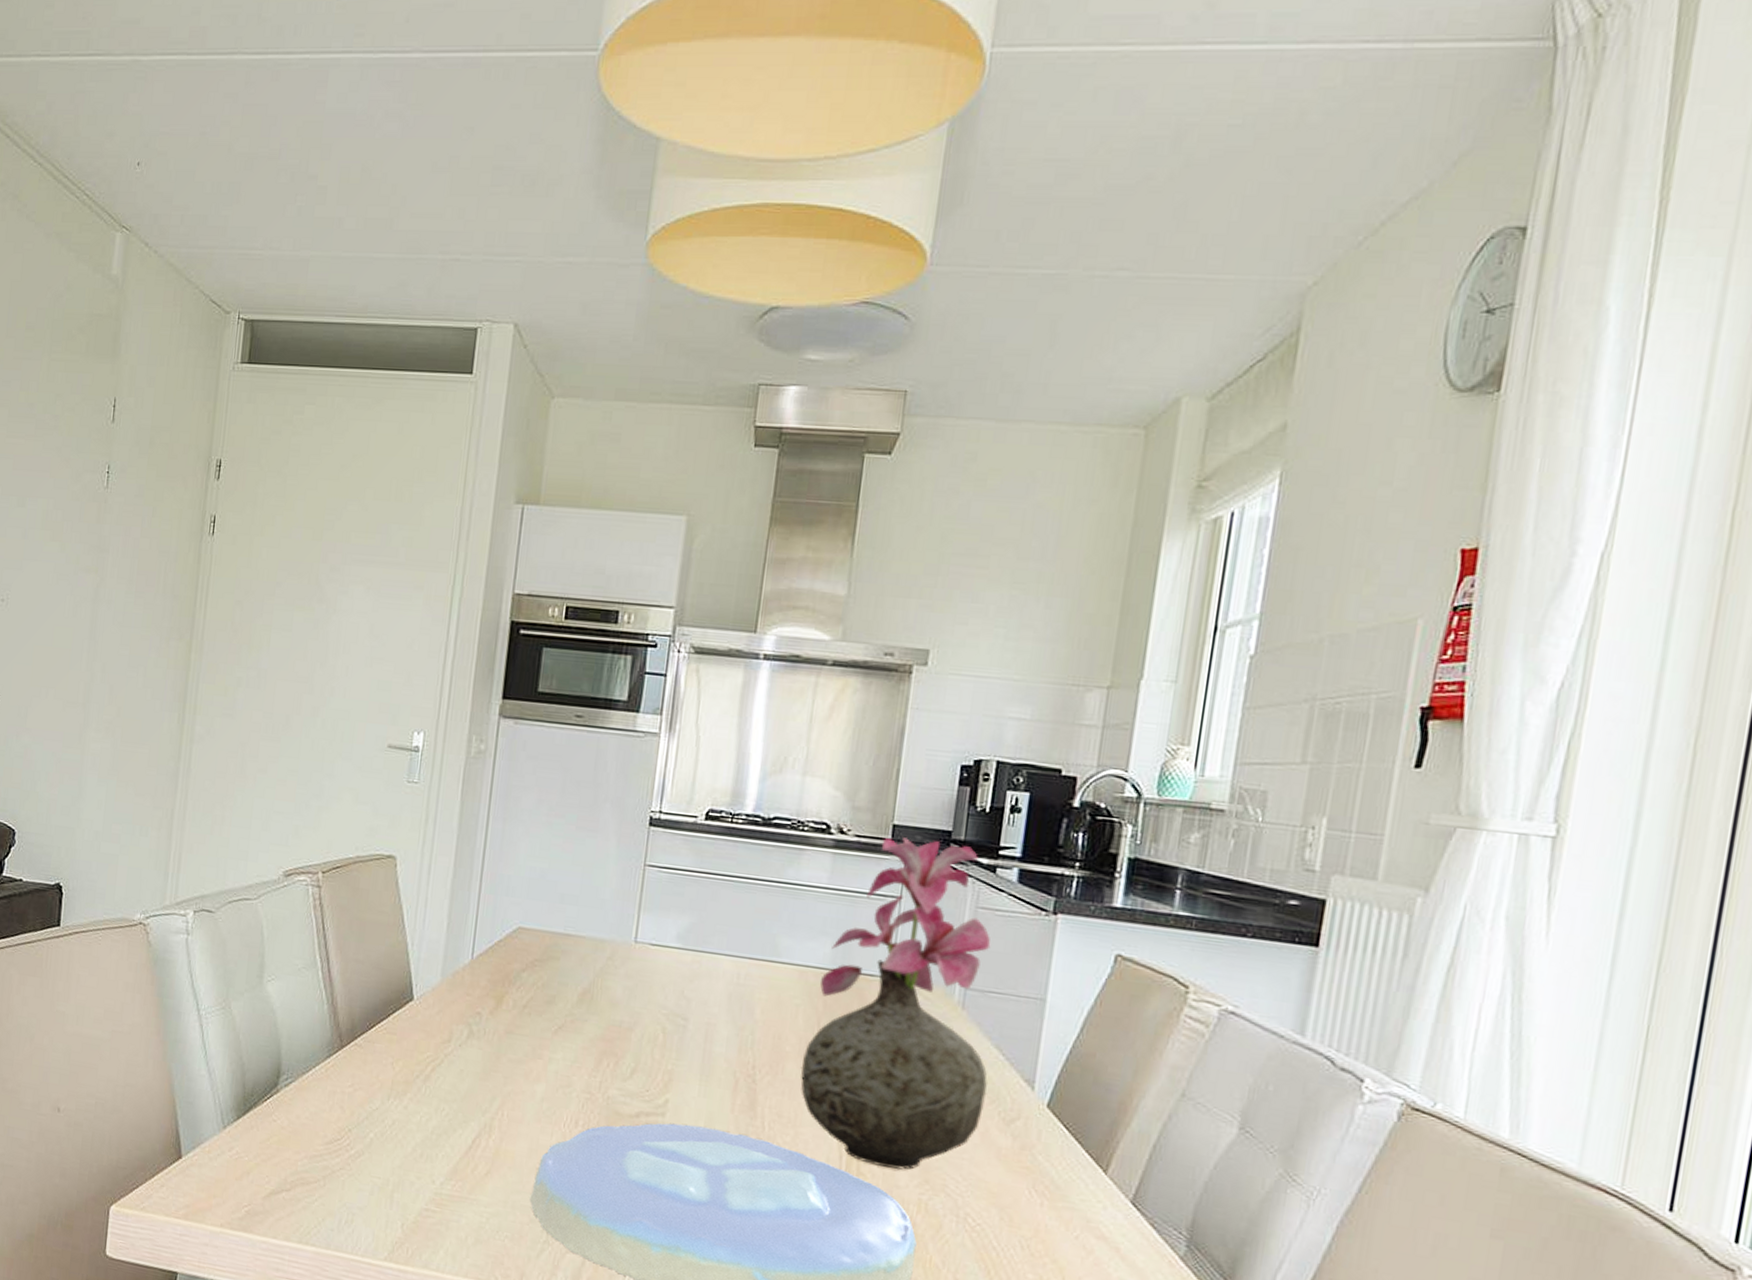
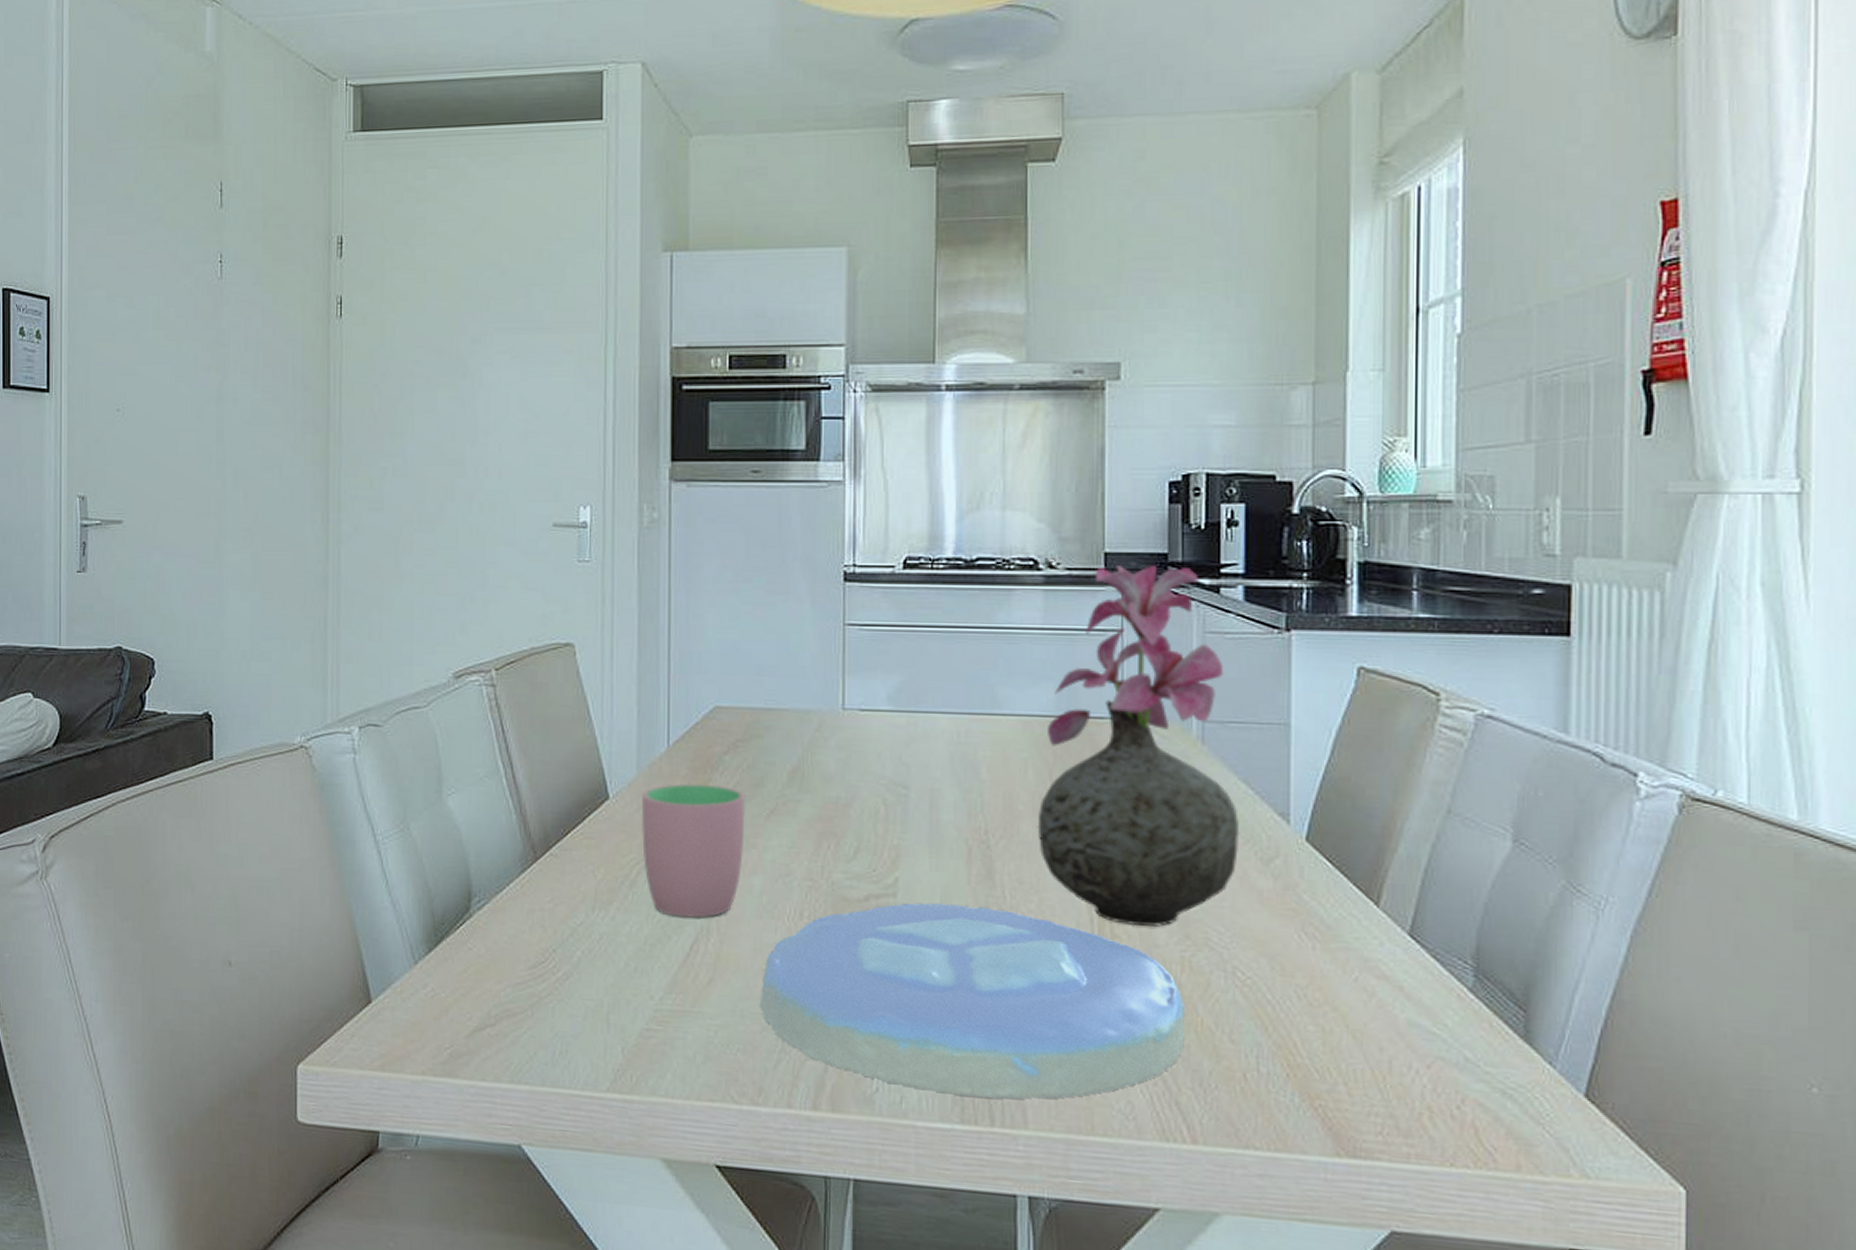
cup: none [439,992,537,1116] -> present [641,783,745,918]

